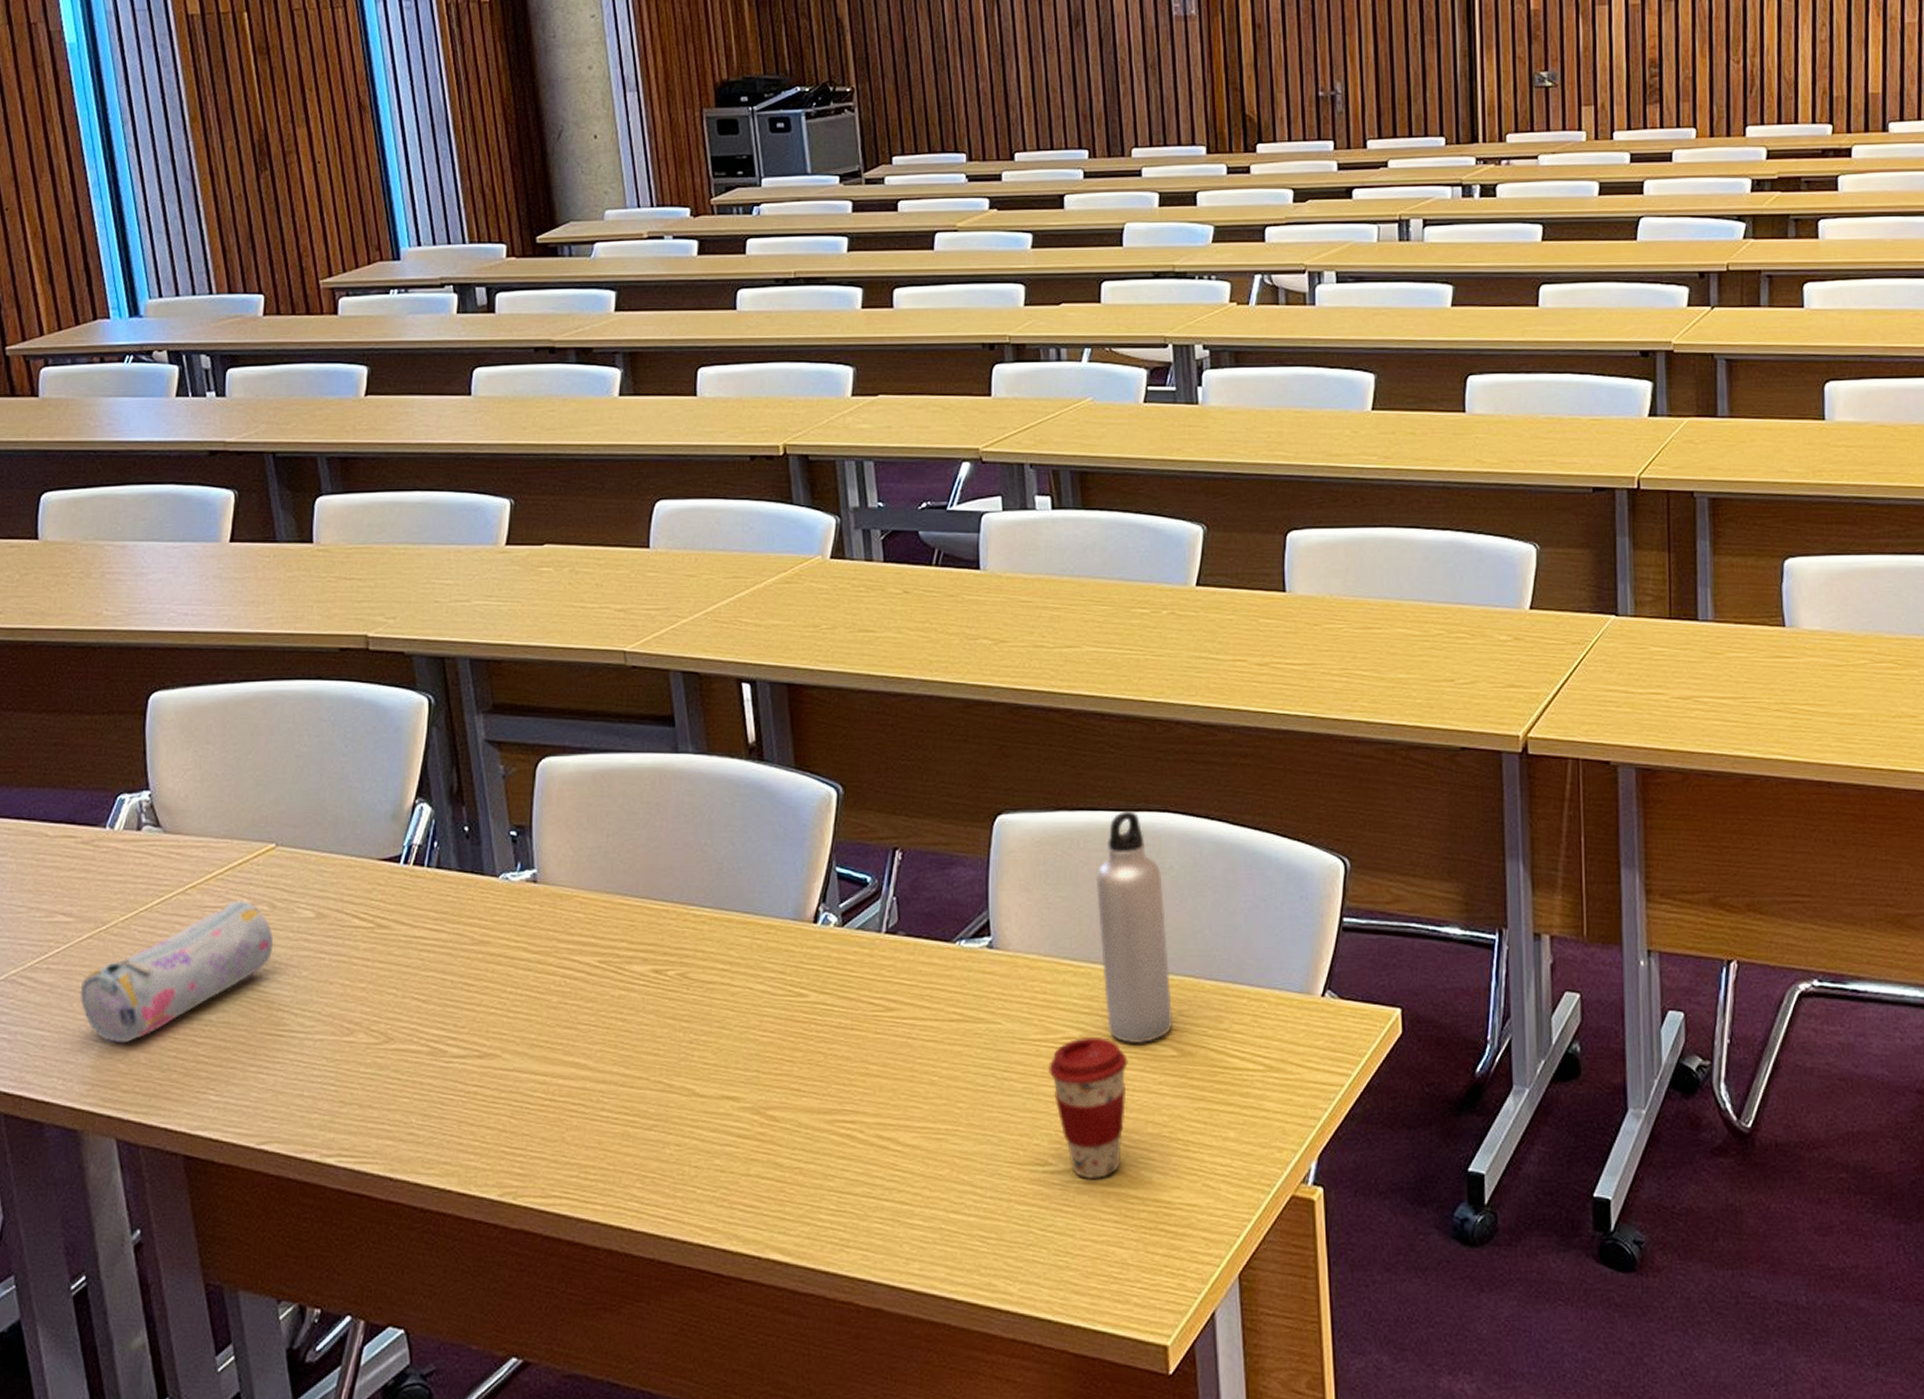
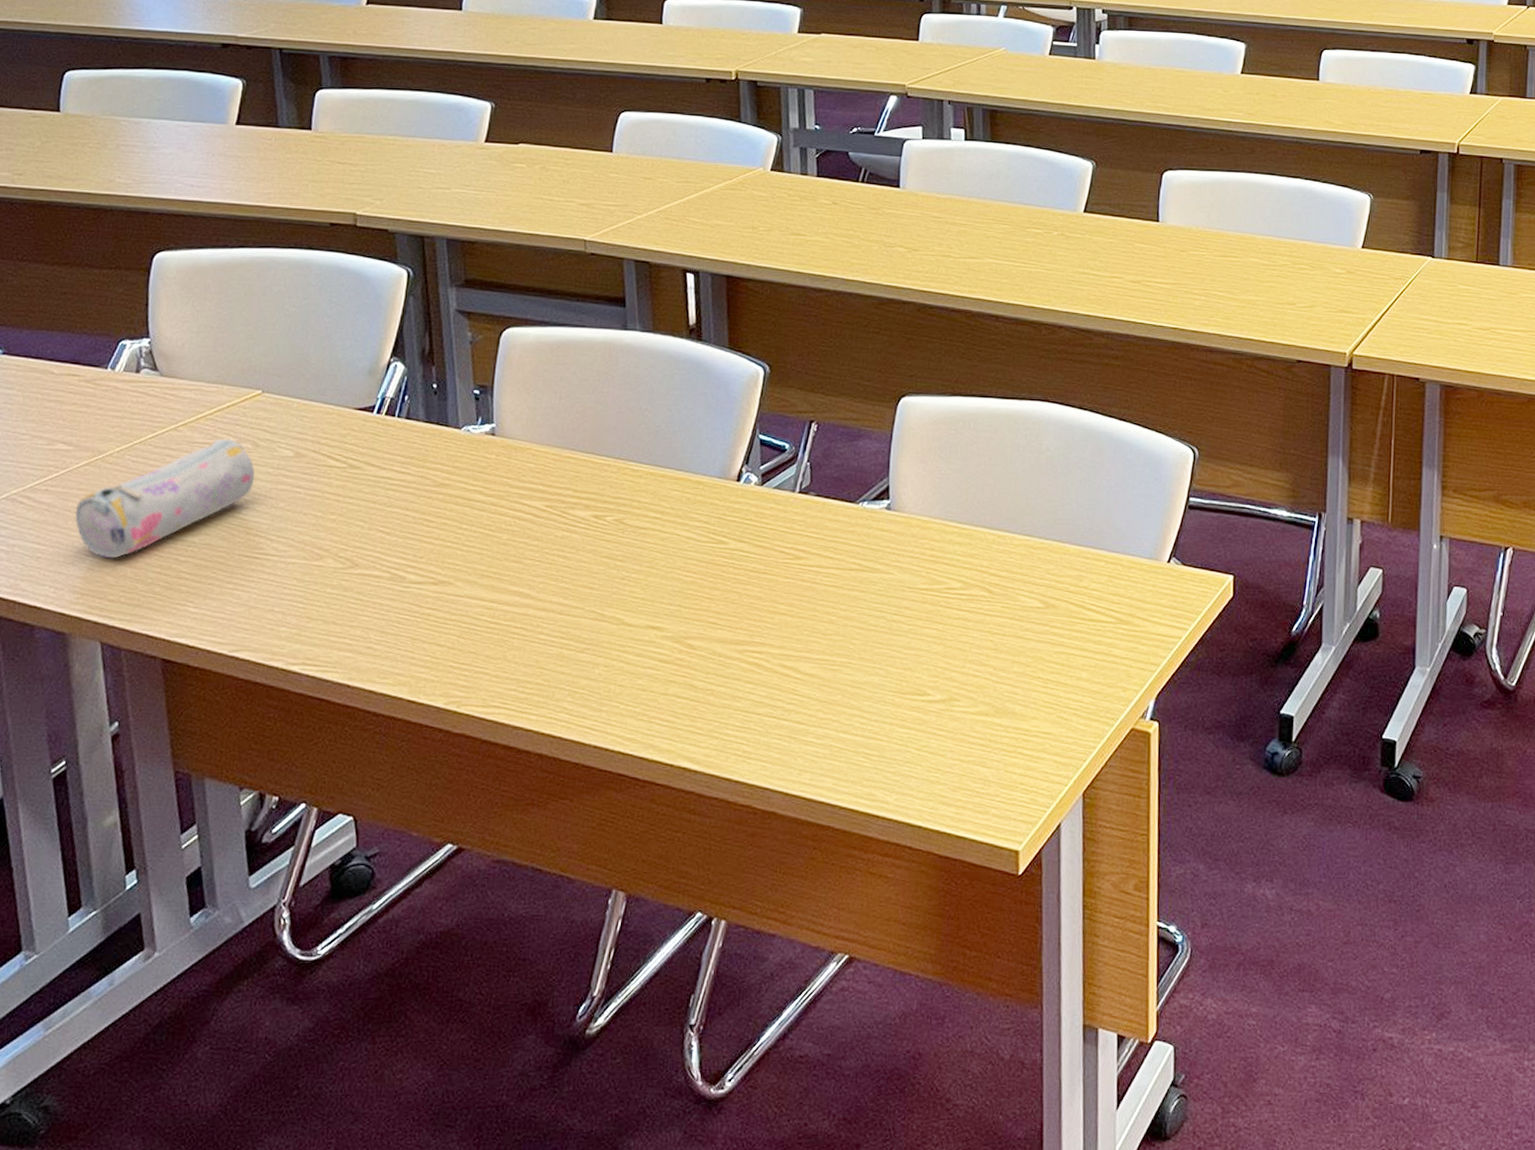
coffee cup: present [1047,1036,1128,1180] -> none [931,588,1000,709]
water bottle: present [1095,811,1174,1044] -> none [982,399,1041,596]

